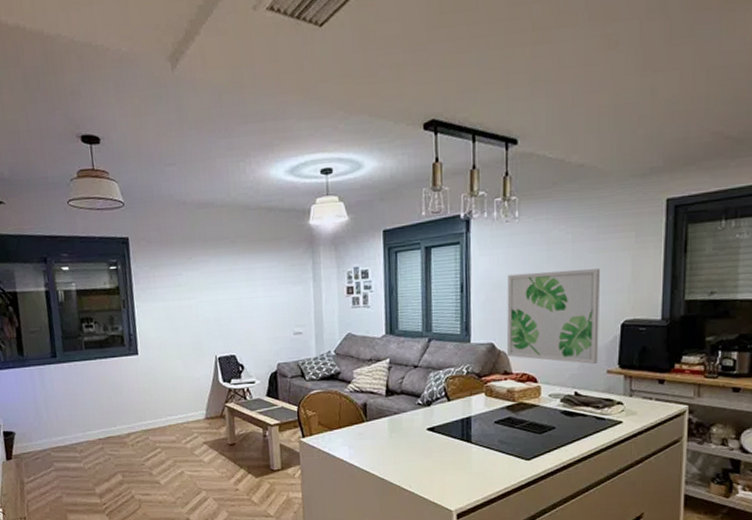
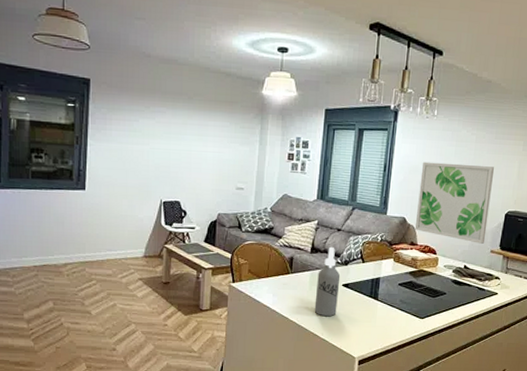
spray bottle: none [397,386,424,467] -> present [314,246,341,317]

